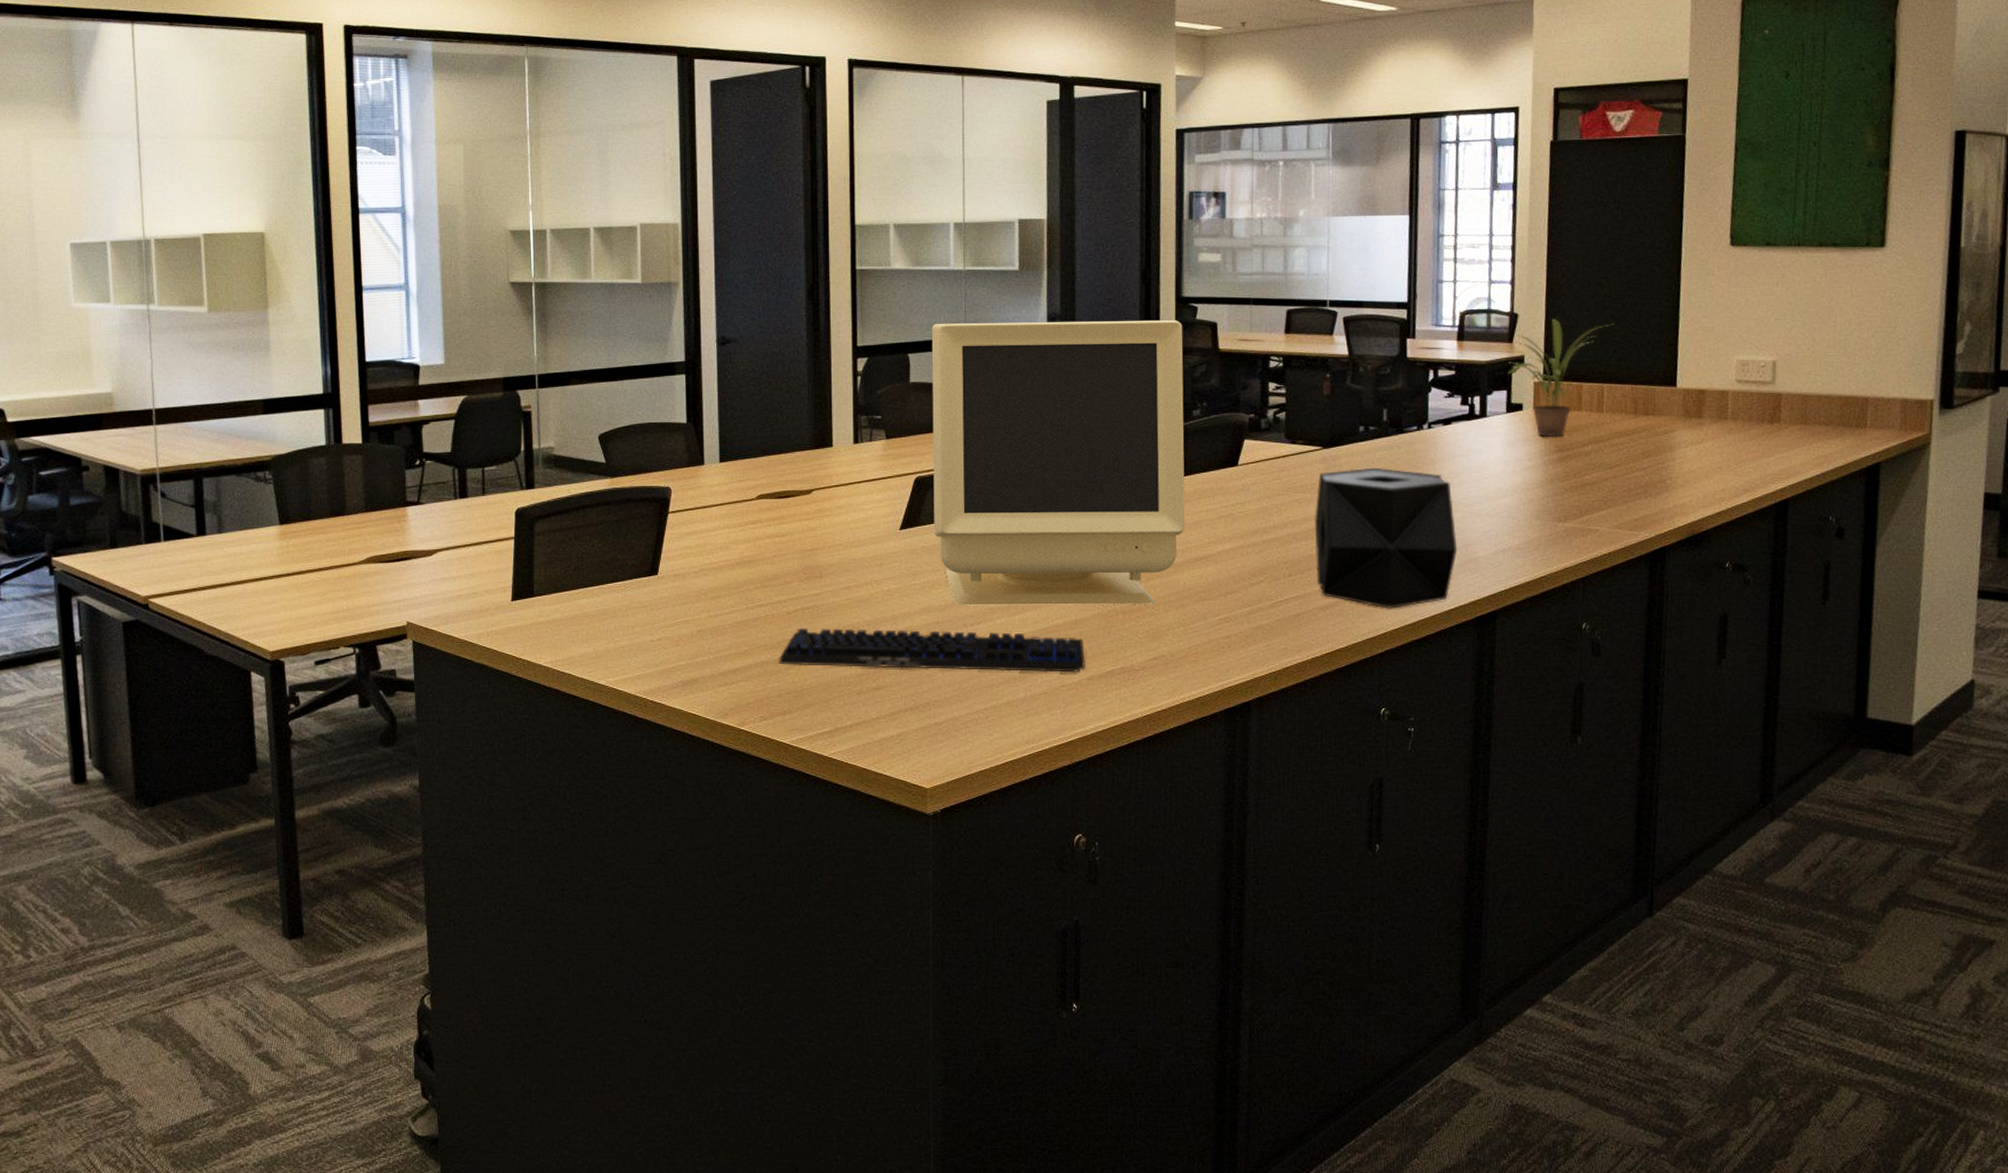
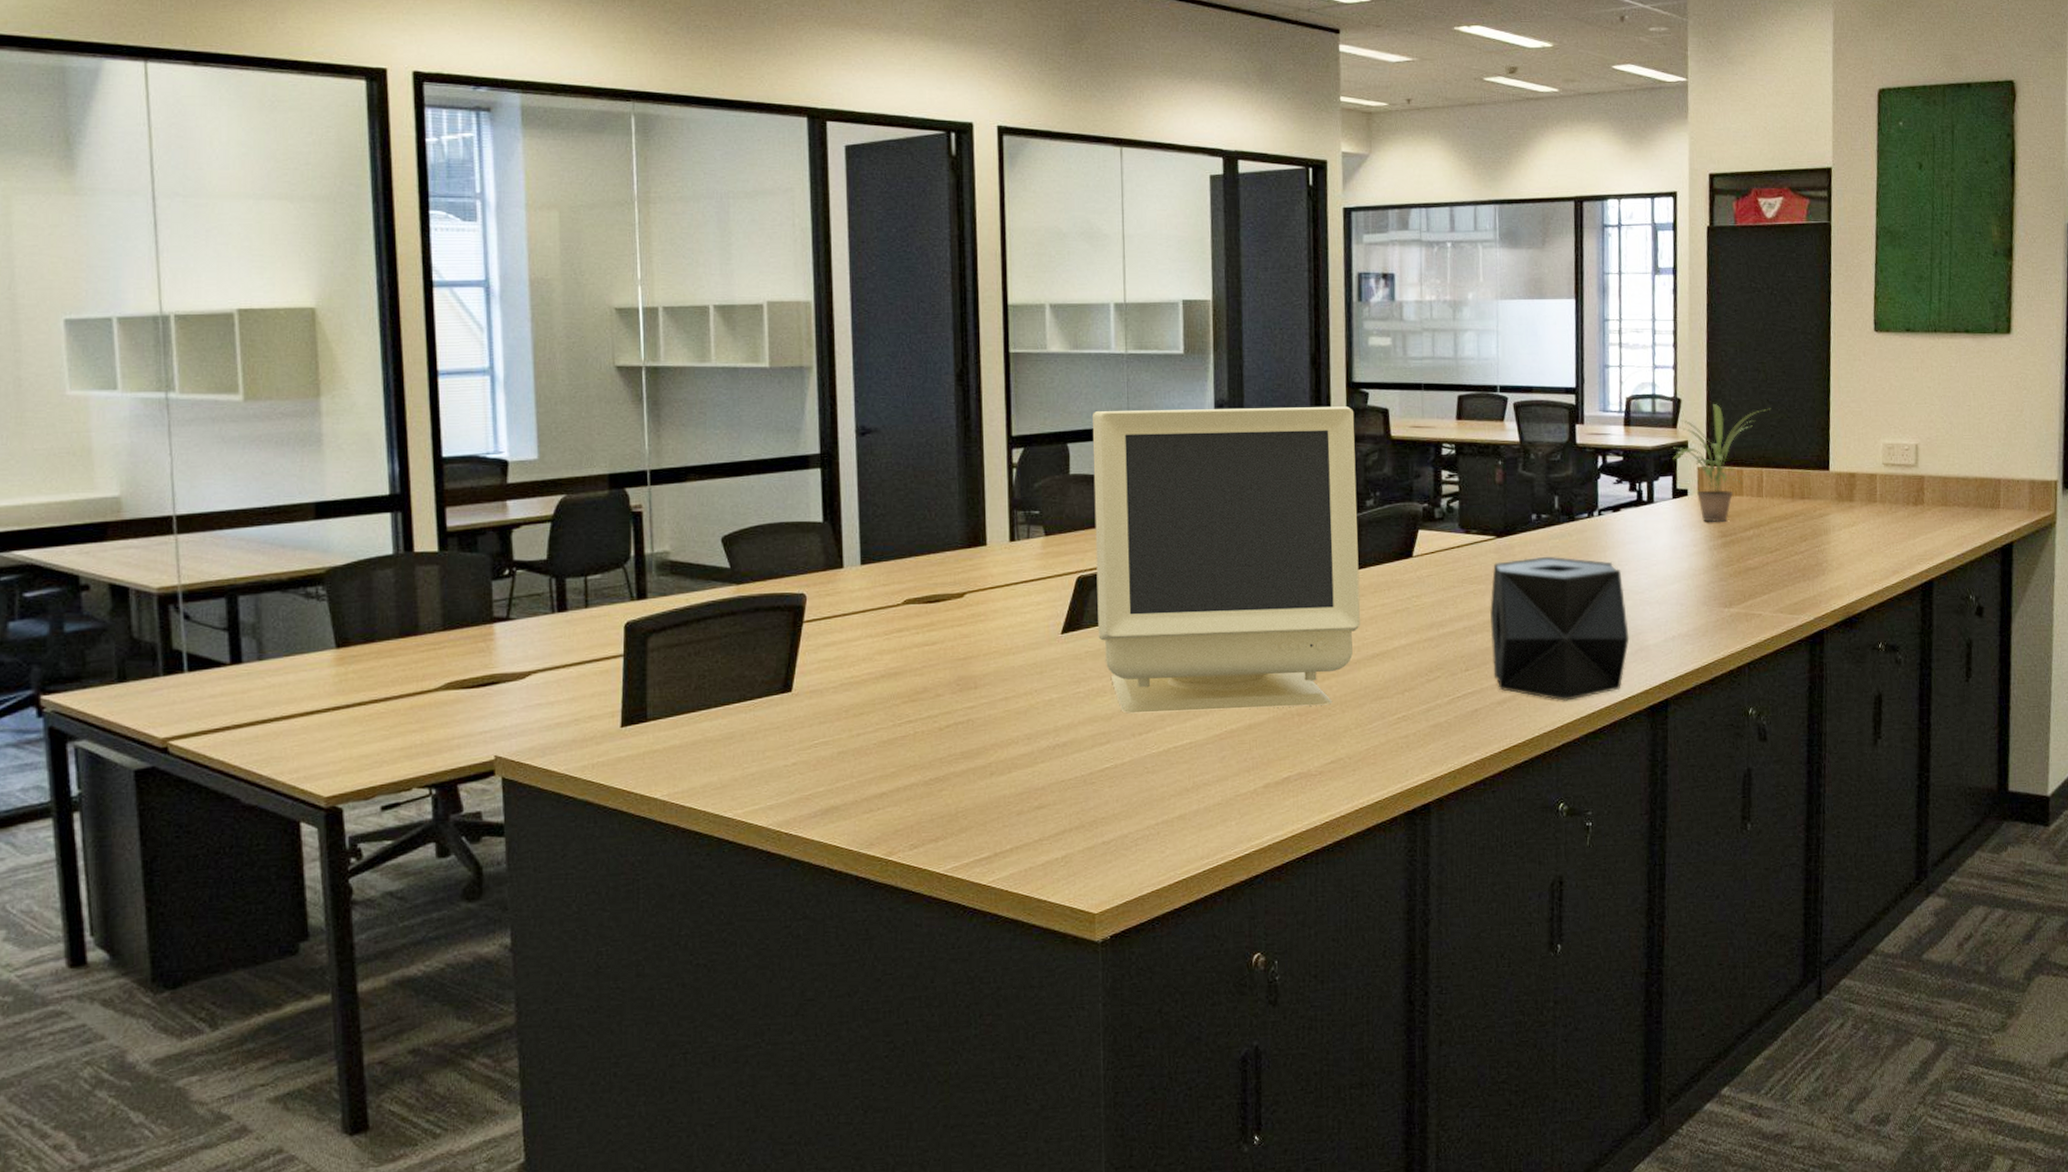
keyboard: present [779,627,1085,673] -> none [930,741,1261,787]

